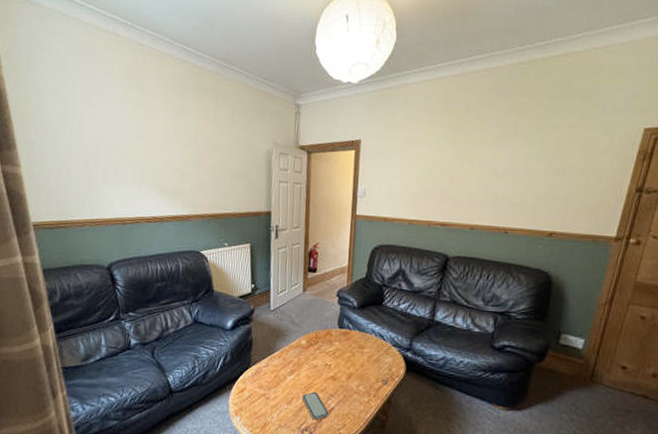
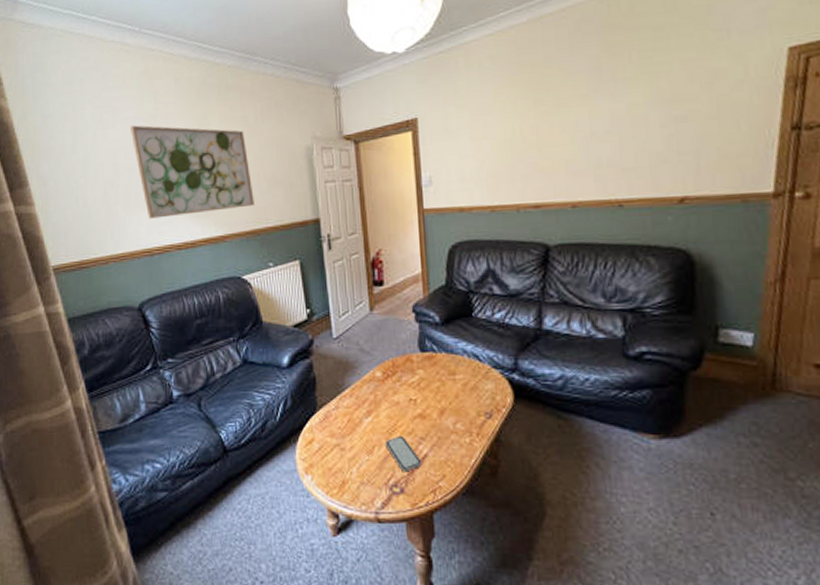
wall art: none [114,109,218,194] -> present [130,125,255,219]

